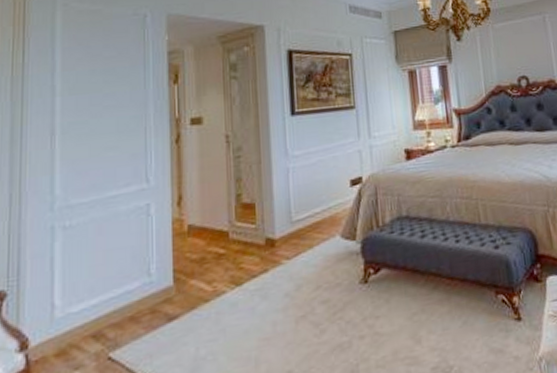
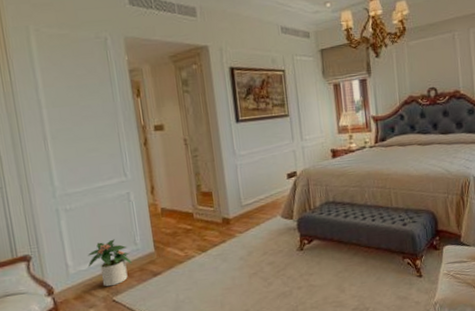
potted plant: none [81,268,142,337] -> present [87,239,133,287]

